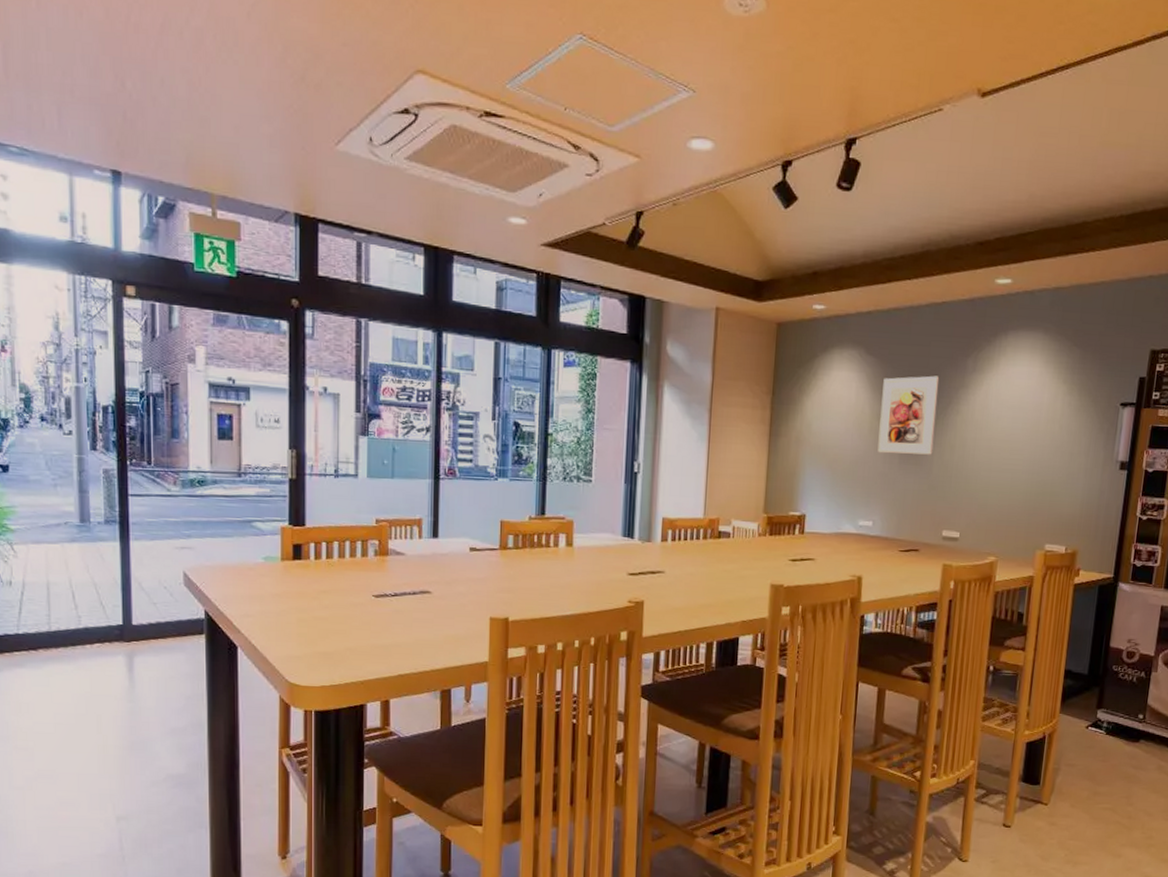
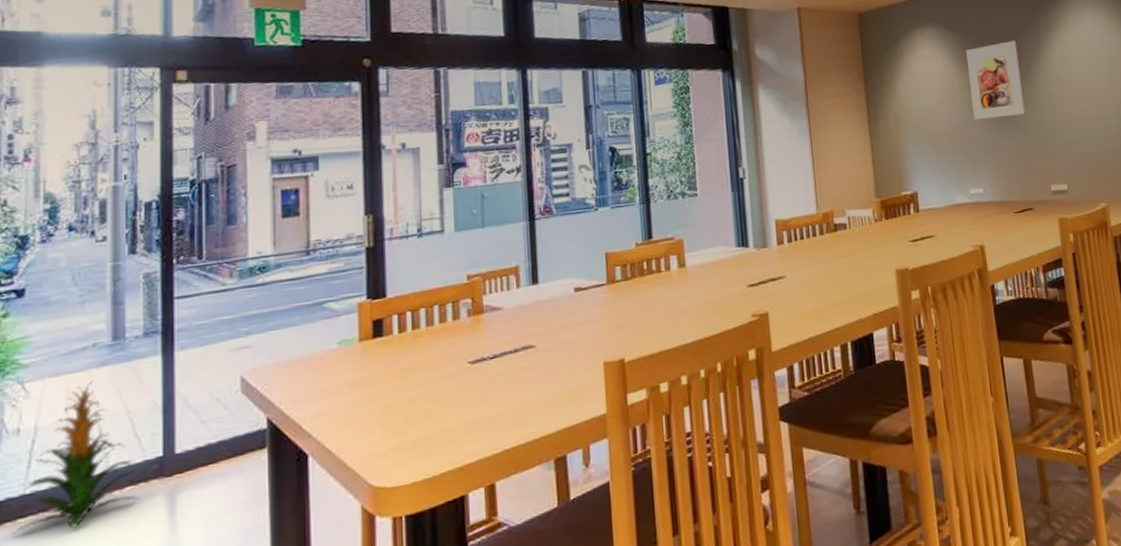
indoor plant: none [11,553,105,667] -> present [13,381,139,535]

